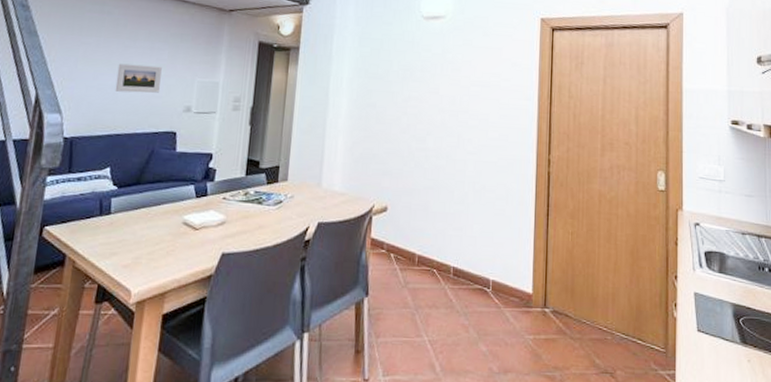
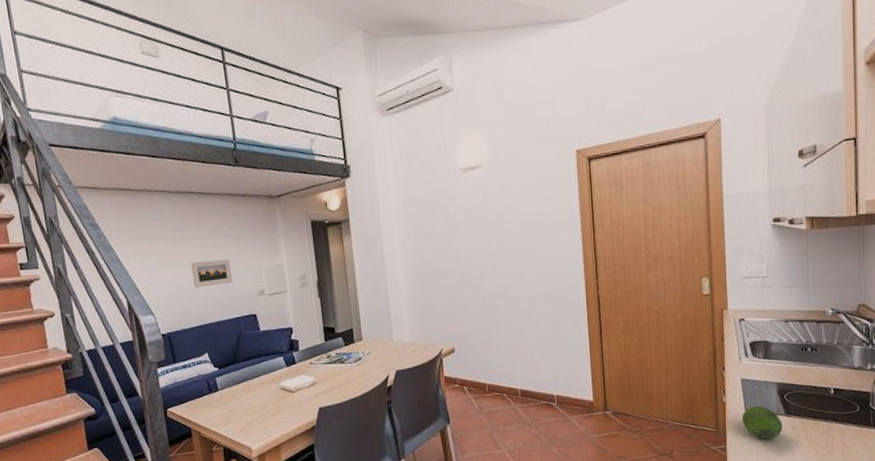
fruit: none [694,327,738,371] -> present [742,406,783,439]

